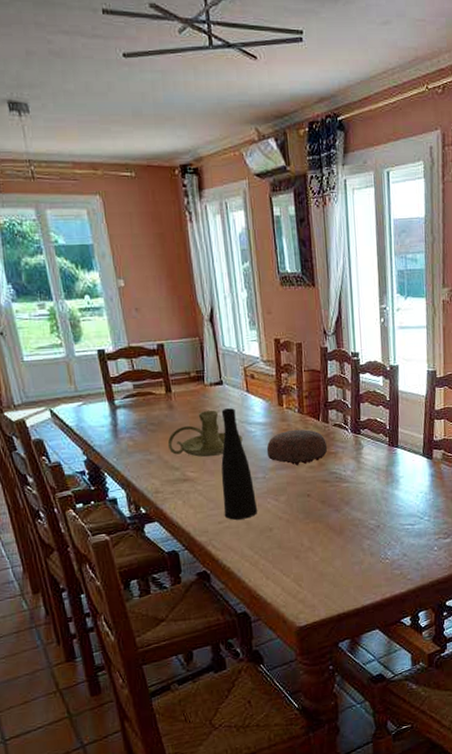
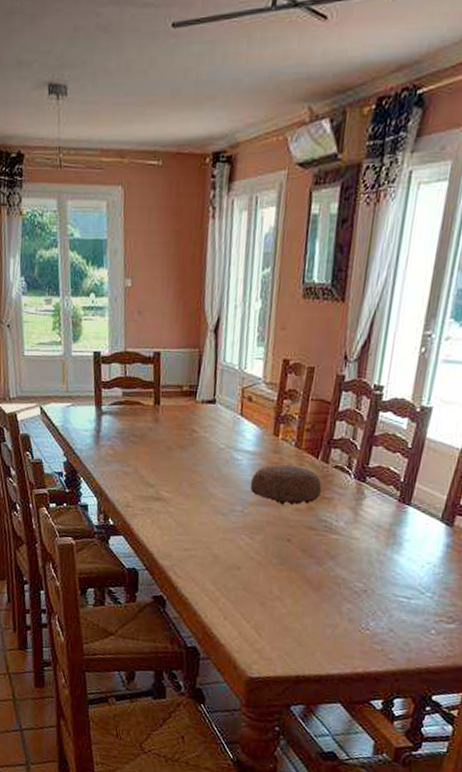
candle holder: present [167,410,243,457] -> none [146,429,227,479]
vase: present [221,408,258,520] -> none [191,430,229,552]

